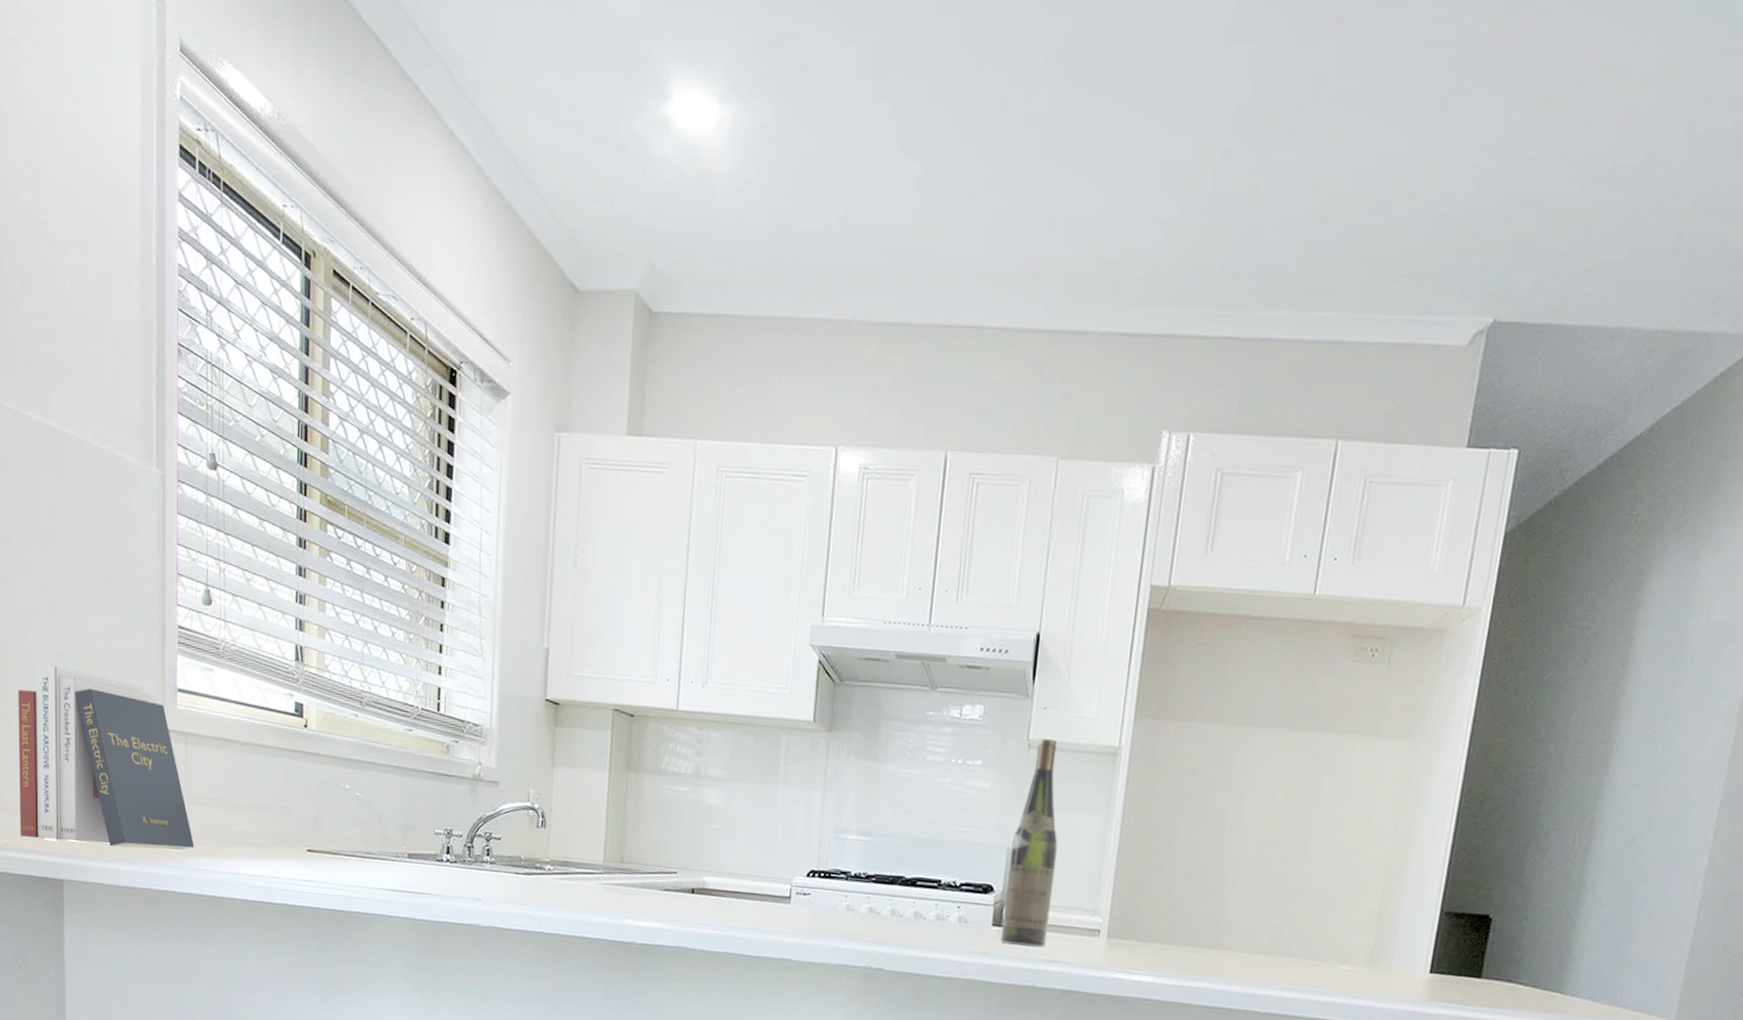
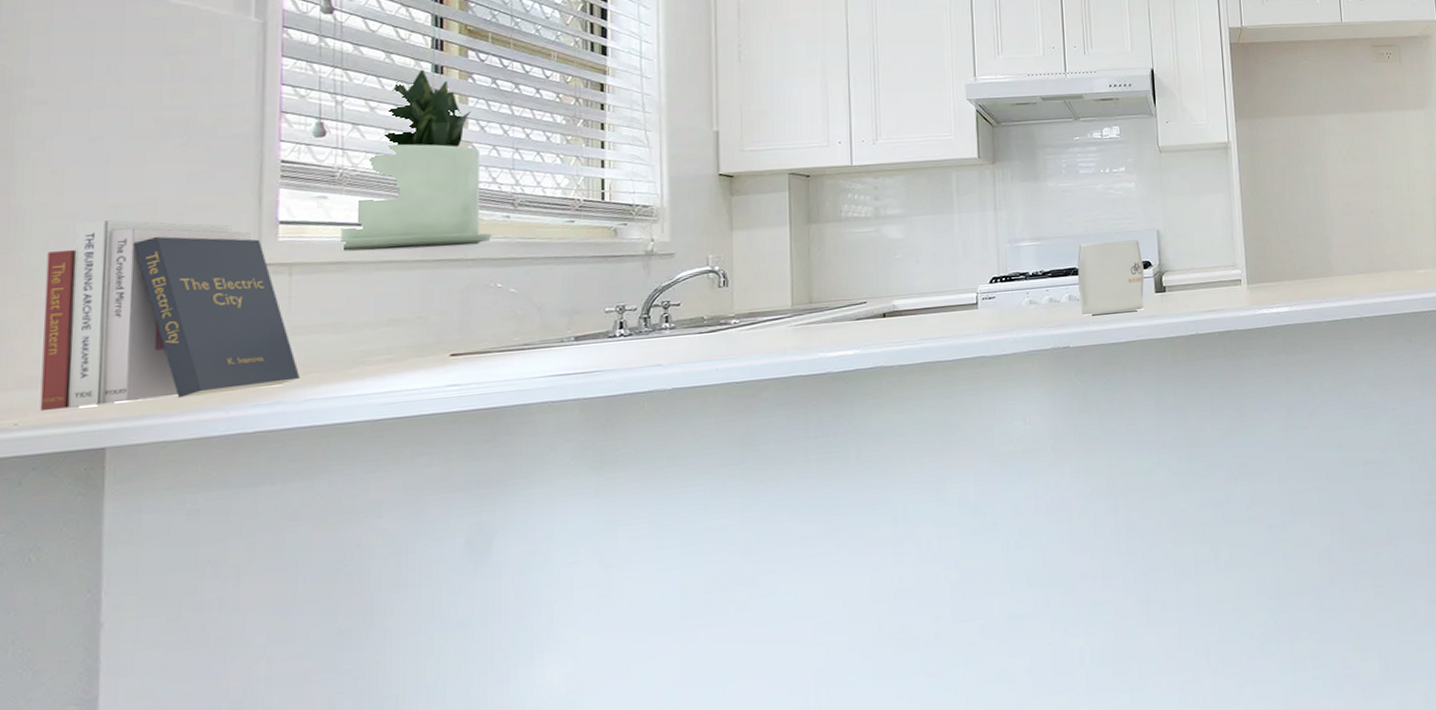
planter: none [221,542,345,741] -> present [337,70,494,252]
mug: none [902,849,984,943] -> present [1077,240,1144,316]
wine bottle: present [1001,739,1058,947] -> none [1159,144,1201,305]

